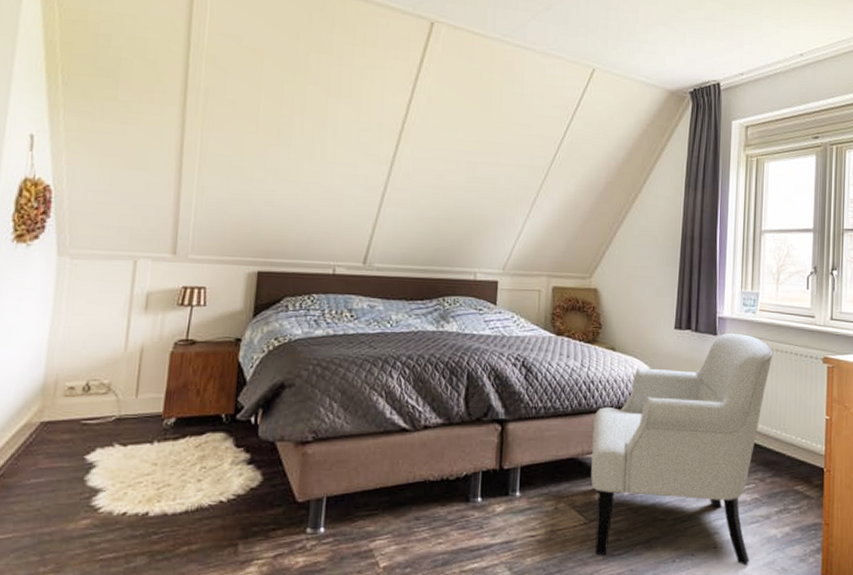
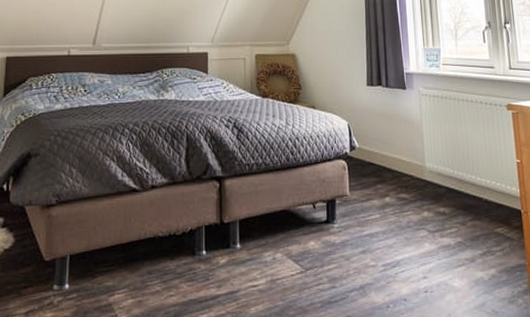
chair: present [591,333,773,566] -> none [301,87,460,309]

